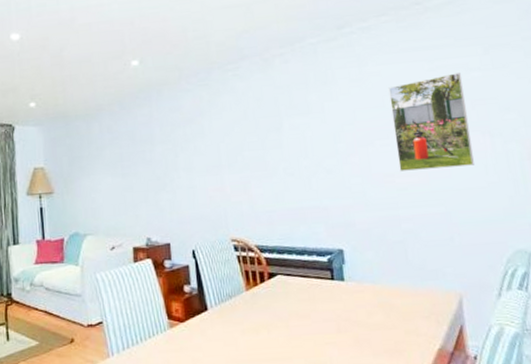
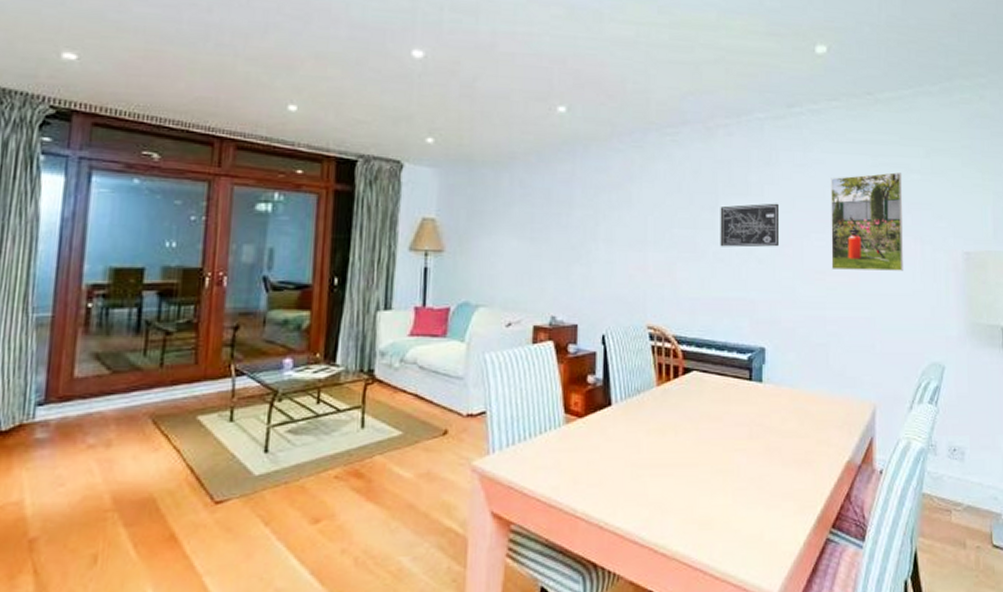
wall art: none [284,117,346,163] -> present [720,203,780,248]

